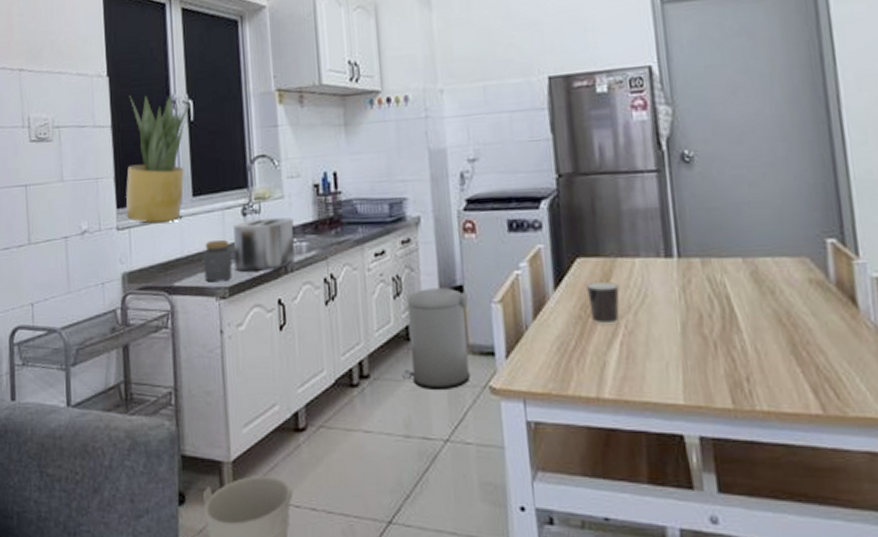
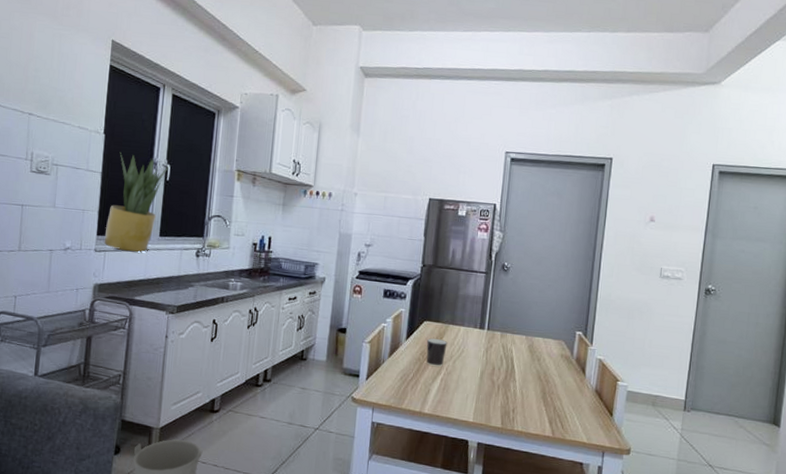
jar: present [203,239,232,283] -> none [159,270,183,301]
toaster: present [233,217,295,272] -> none [184,260,234,299]
pedal bin: present [401,288,470,389] -> none [293,327,348,396]

